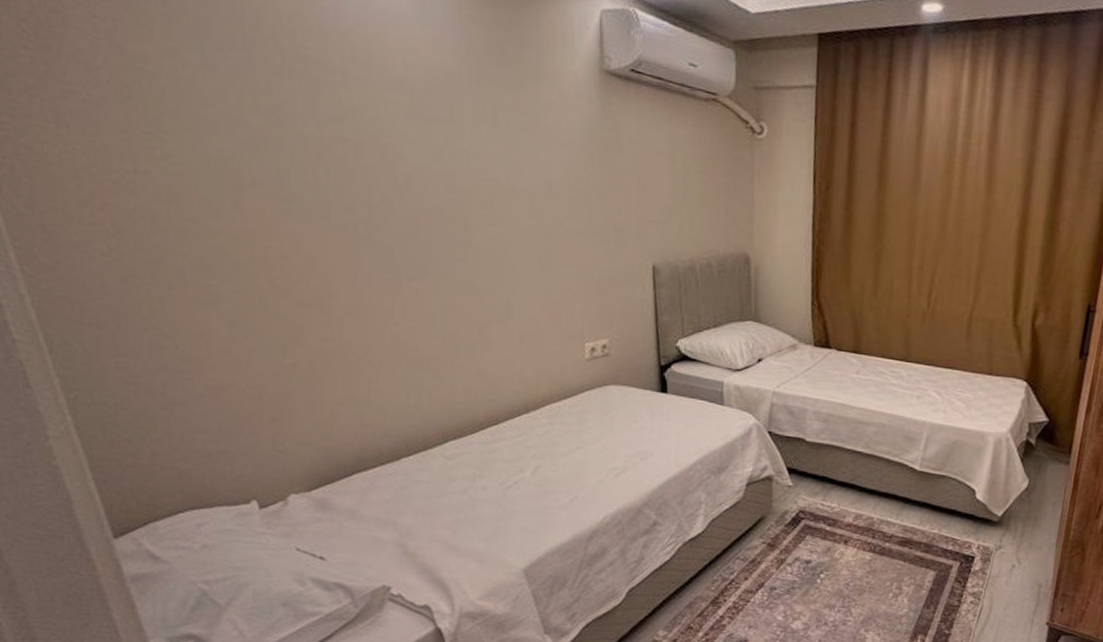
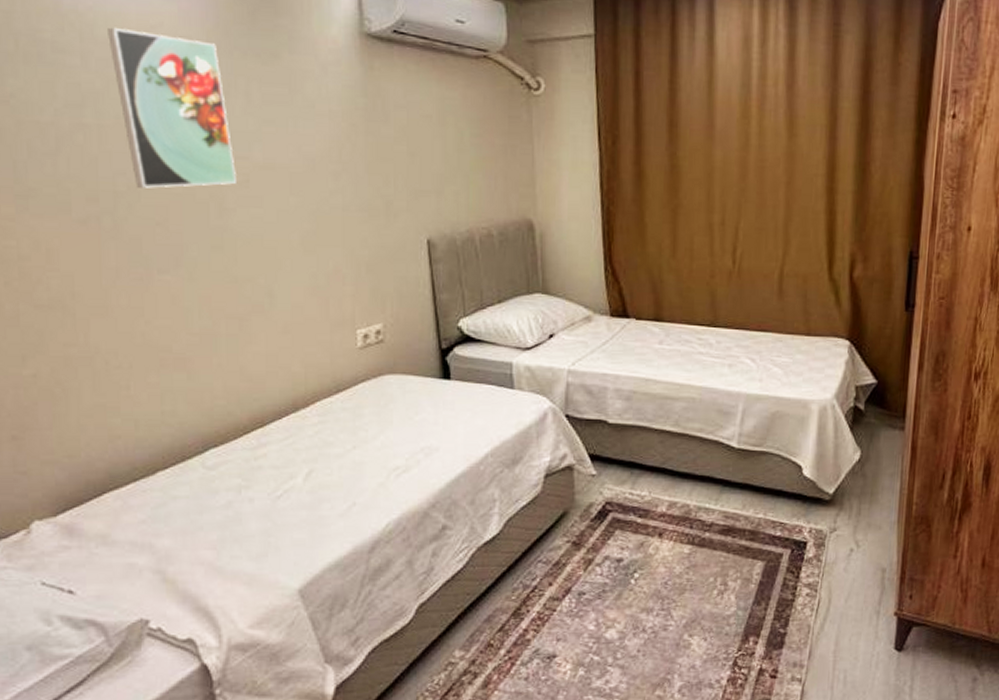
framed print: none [367,48,482,204] -> present [108,27,238,188]

